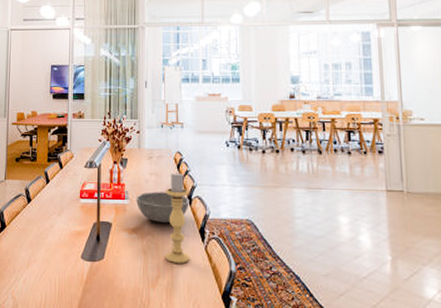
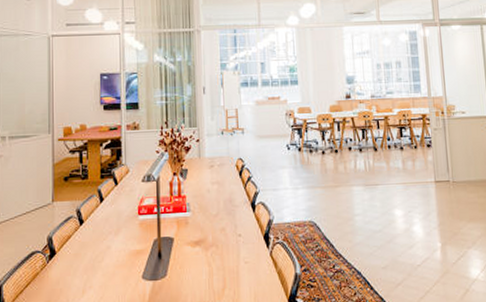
bowl: present [136,192,189,224] -> none [198,200,253,233]
candle holder: present [165,171,190,264] -> none [229,178,256,272]

